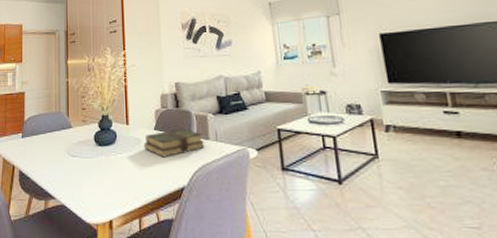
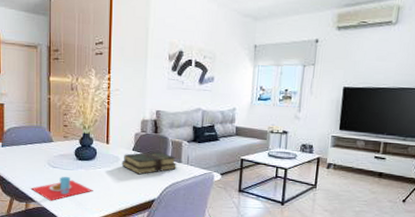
place setting: none [51,167,116,197] -> present [31,177,93,201]

